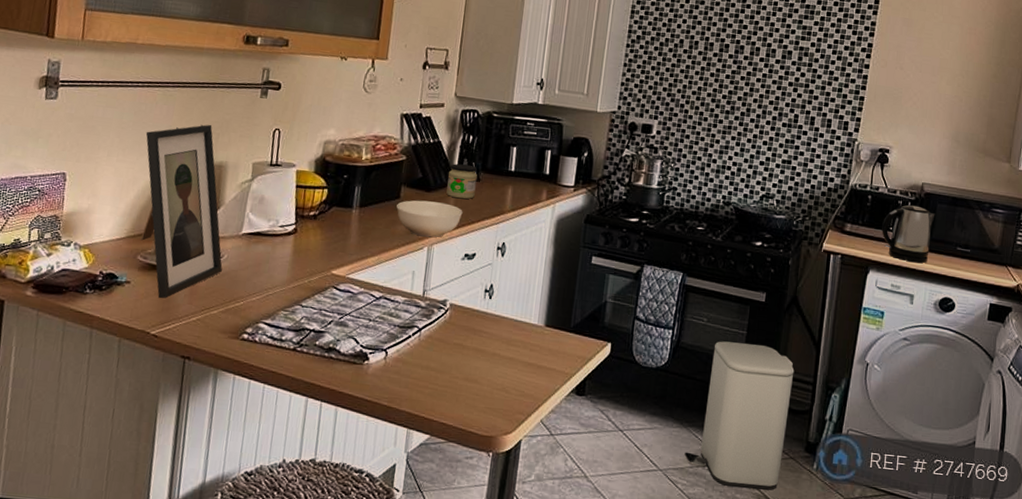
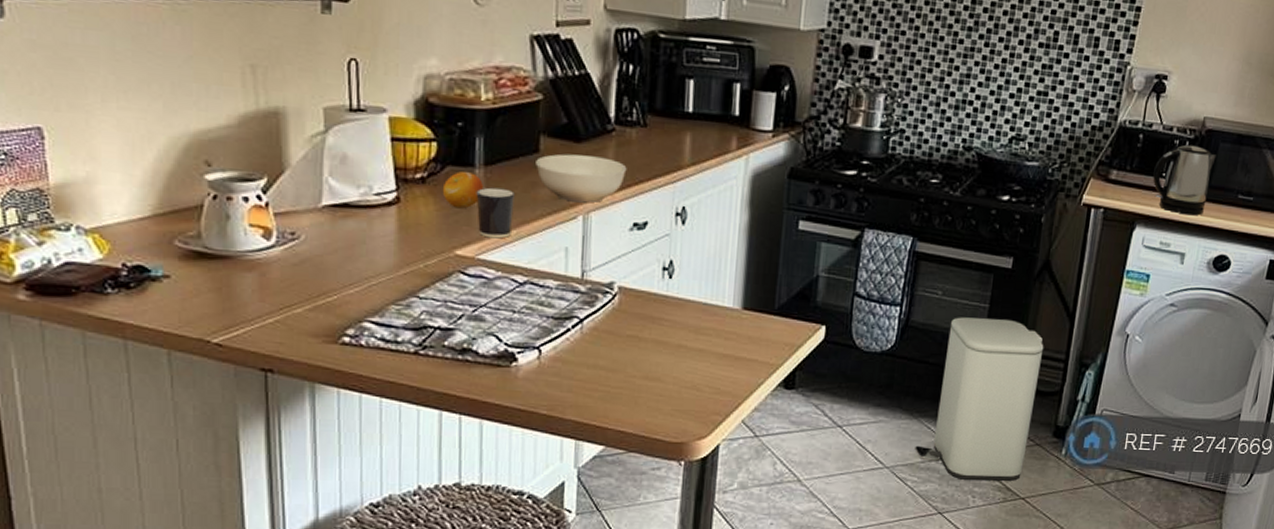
picture frame: present [140,124,223,299] -> none [155,53,300,297]
fruit: none [327,211,358,239] -> present [442,171,485,209]
mug: none [350,223,380,263] -> present [475,187,516,239]
jar: present [446,163,477,200] -> none [602,103,643,152]

